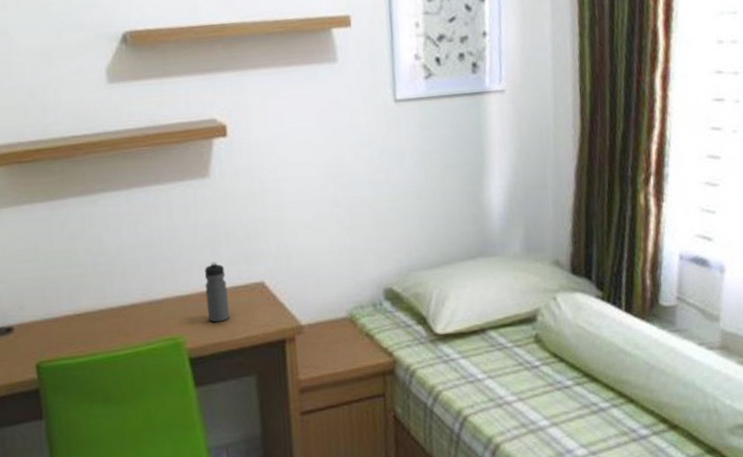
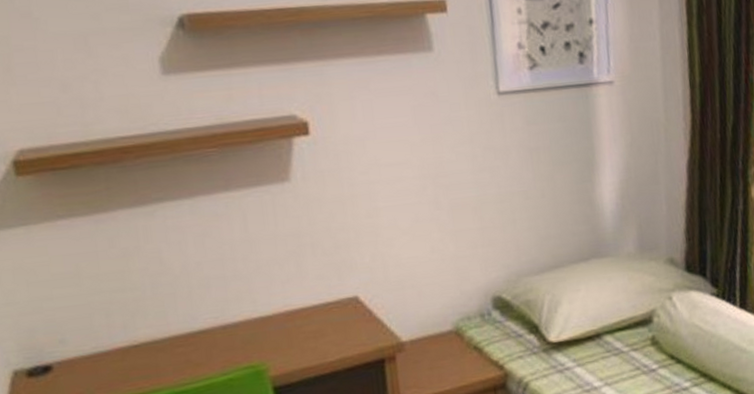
water bottle: present [204,262,229,322] -> none [288,276,319,345]

